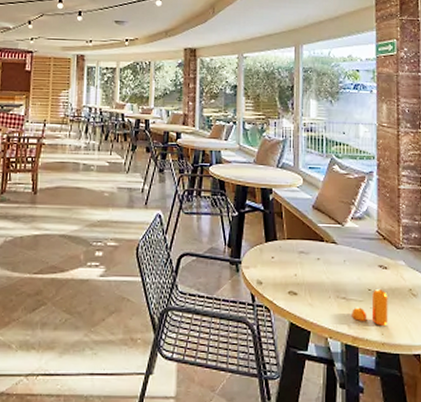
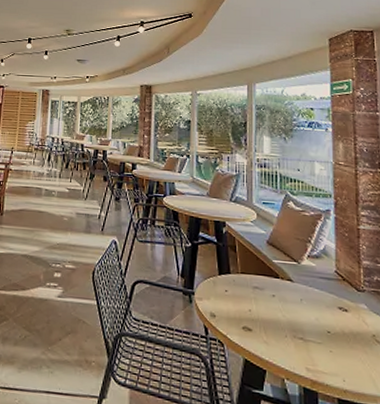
pepper shaker: present [352,288,388,326] -> none [310,331,350,372]

